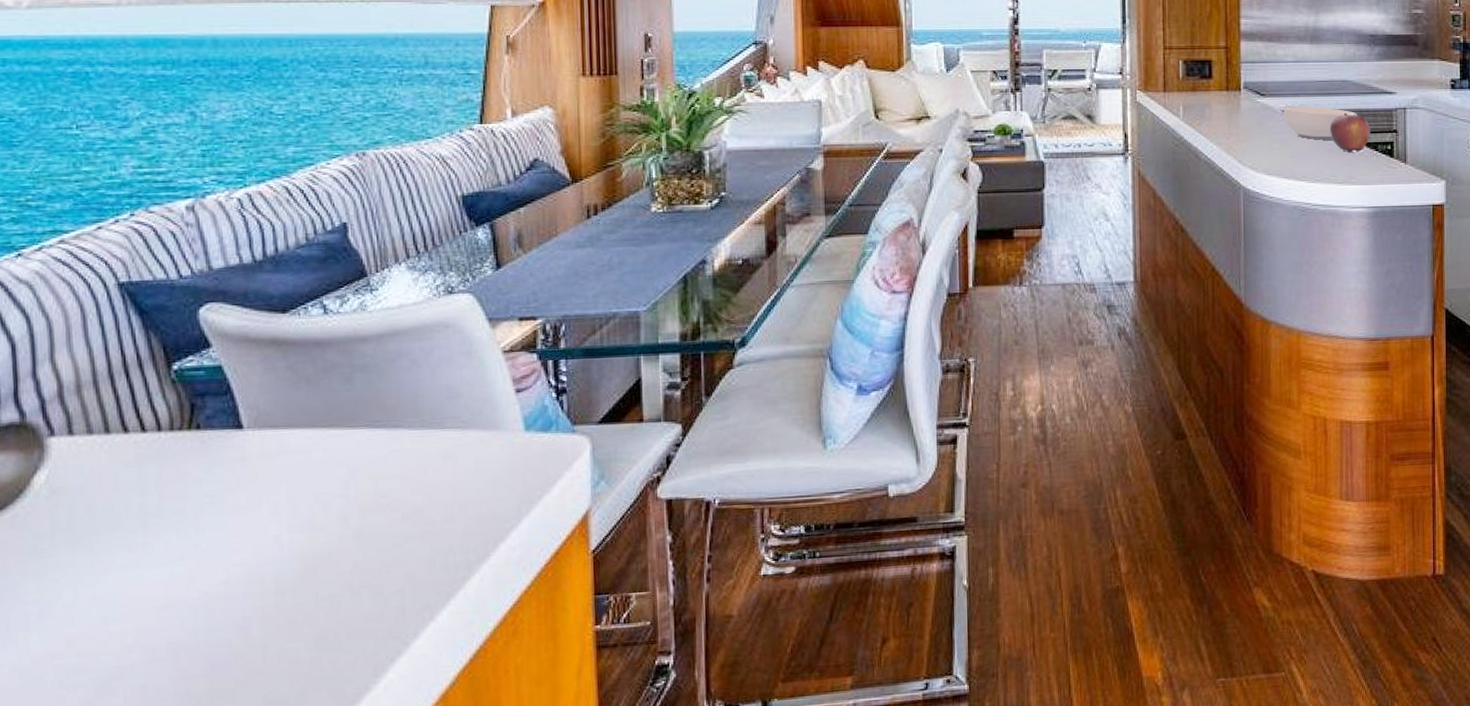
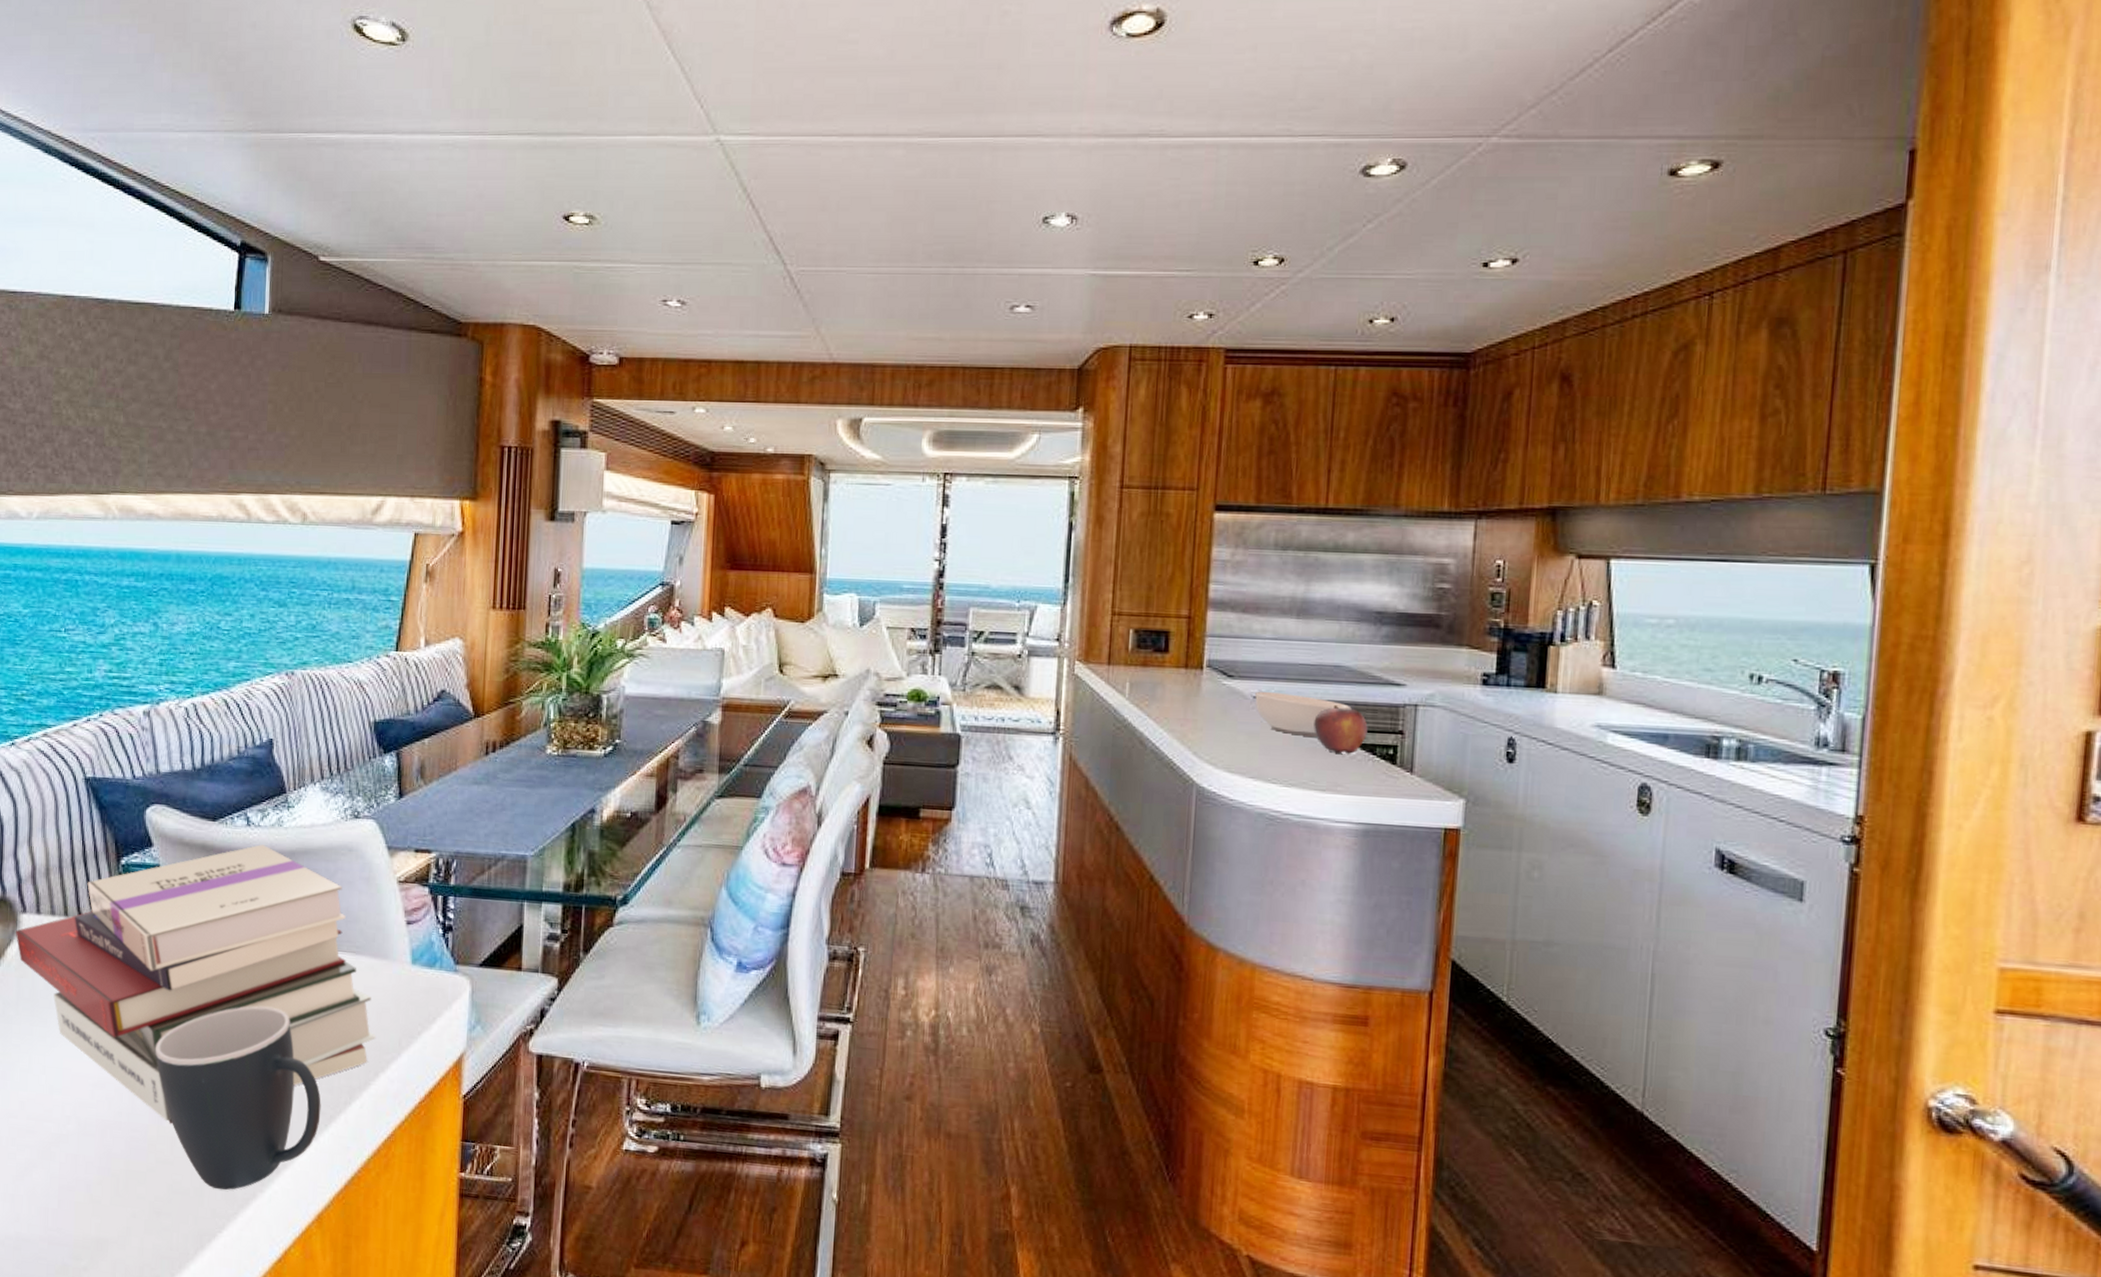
books: none [42,331,493,633] -> present [15,844,377,1124]
mug: none [234,495,437,690] -> present [155,1006,321,1190]

